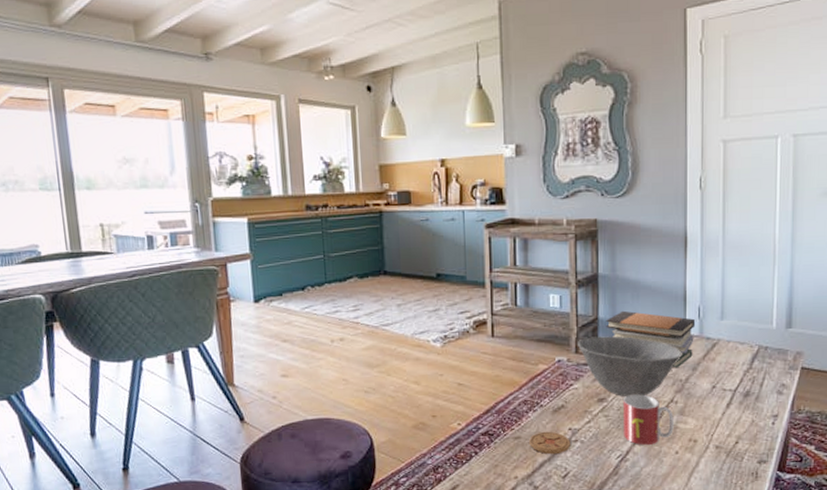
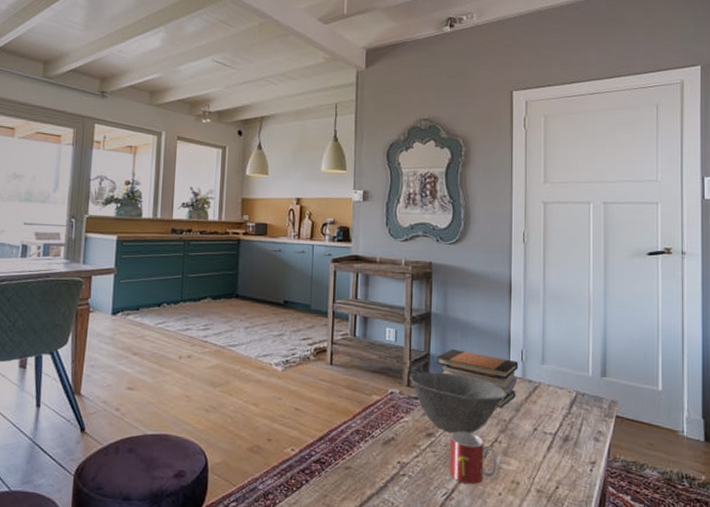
coaster: present [529,431,570,455] -> none [359,463,398,488]

